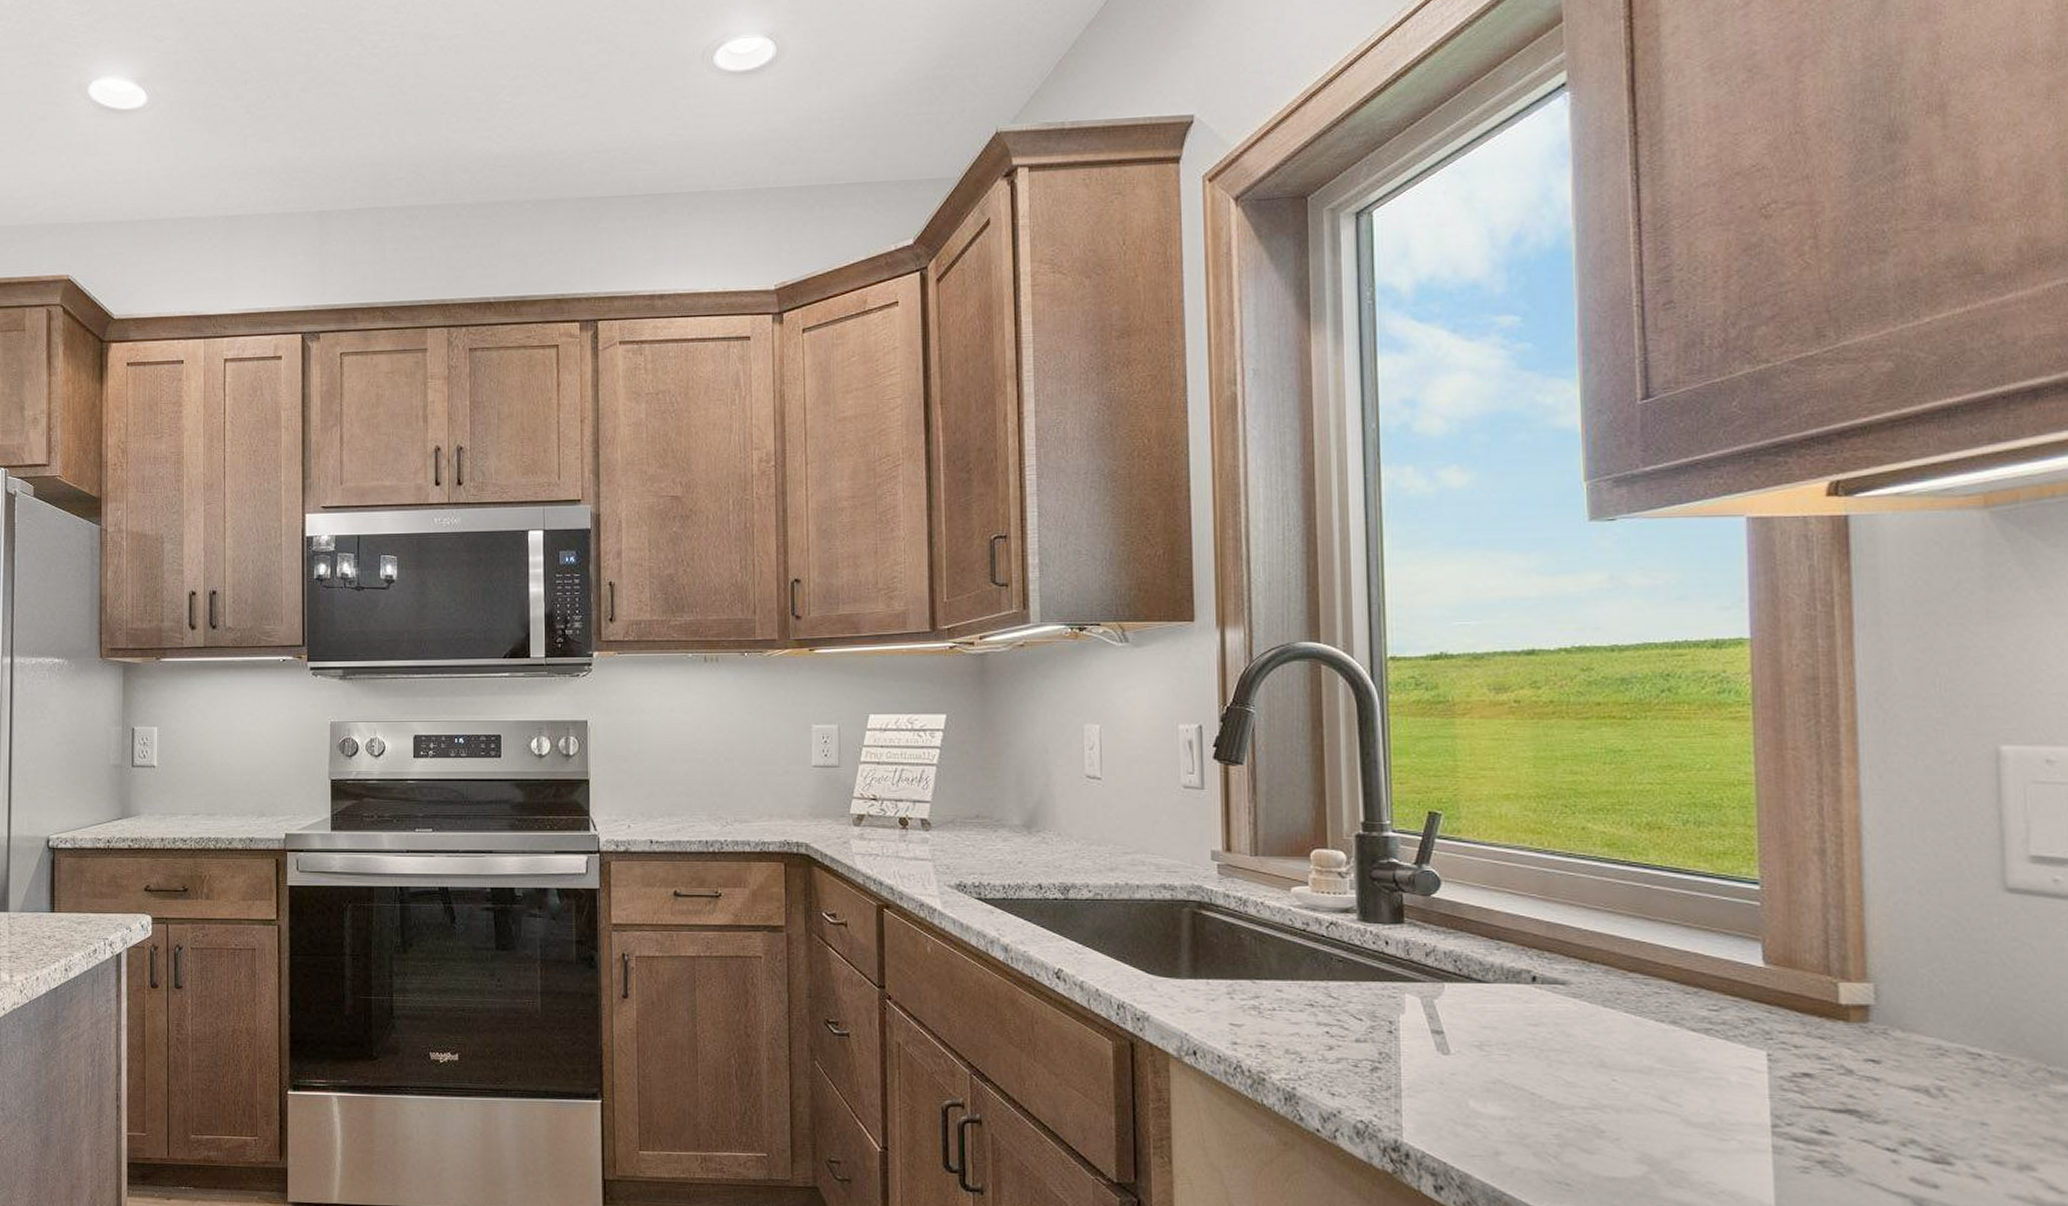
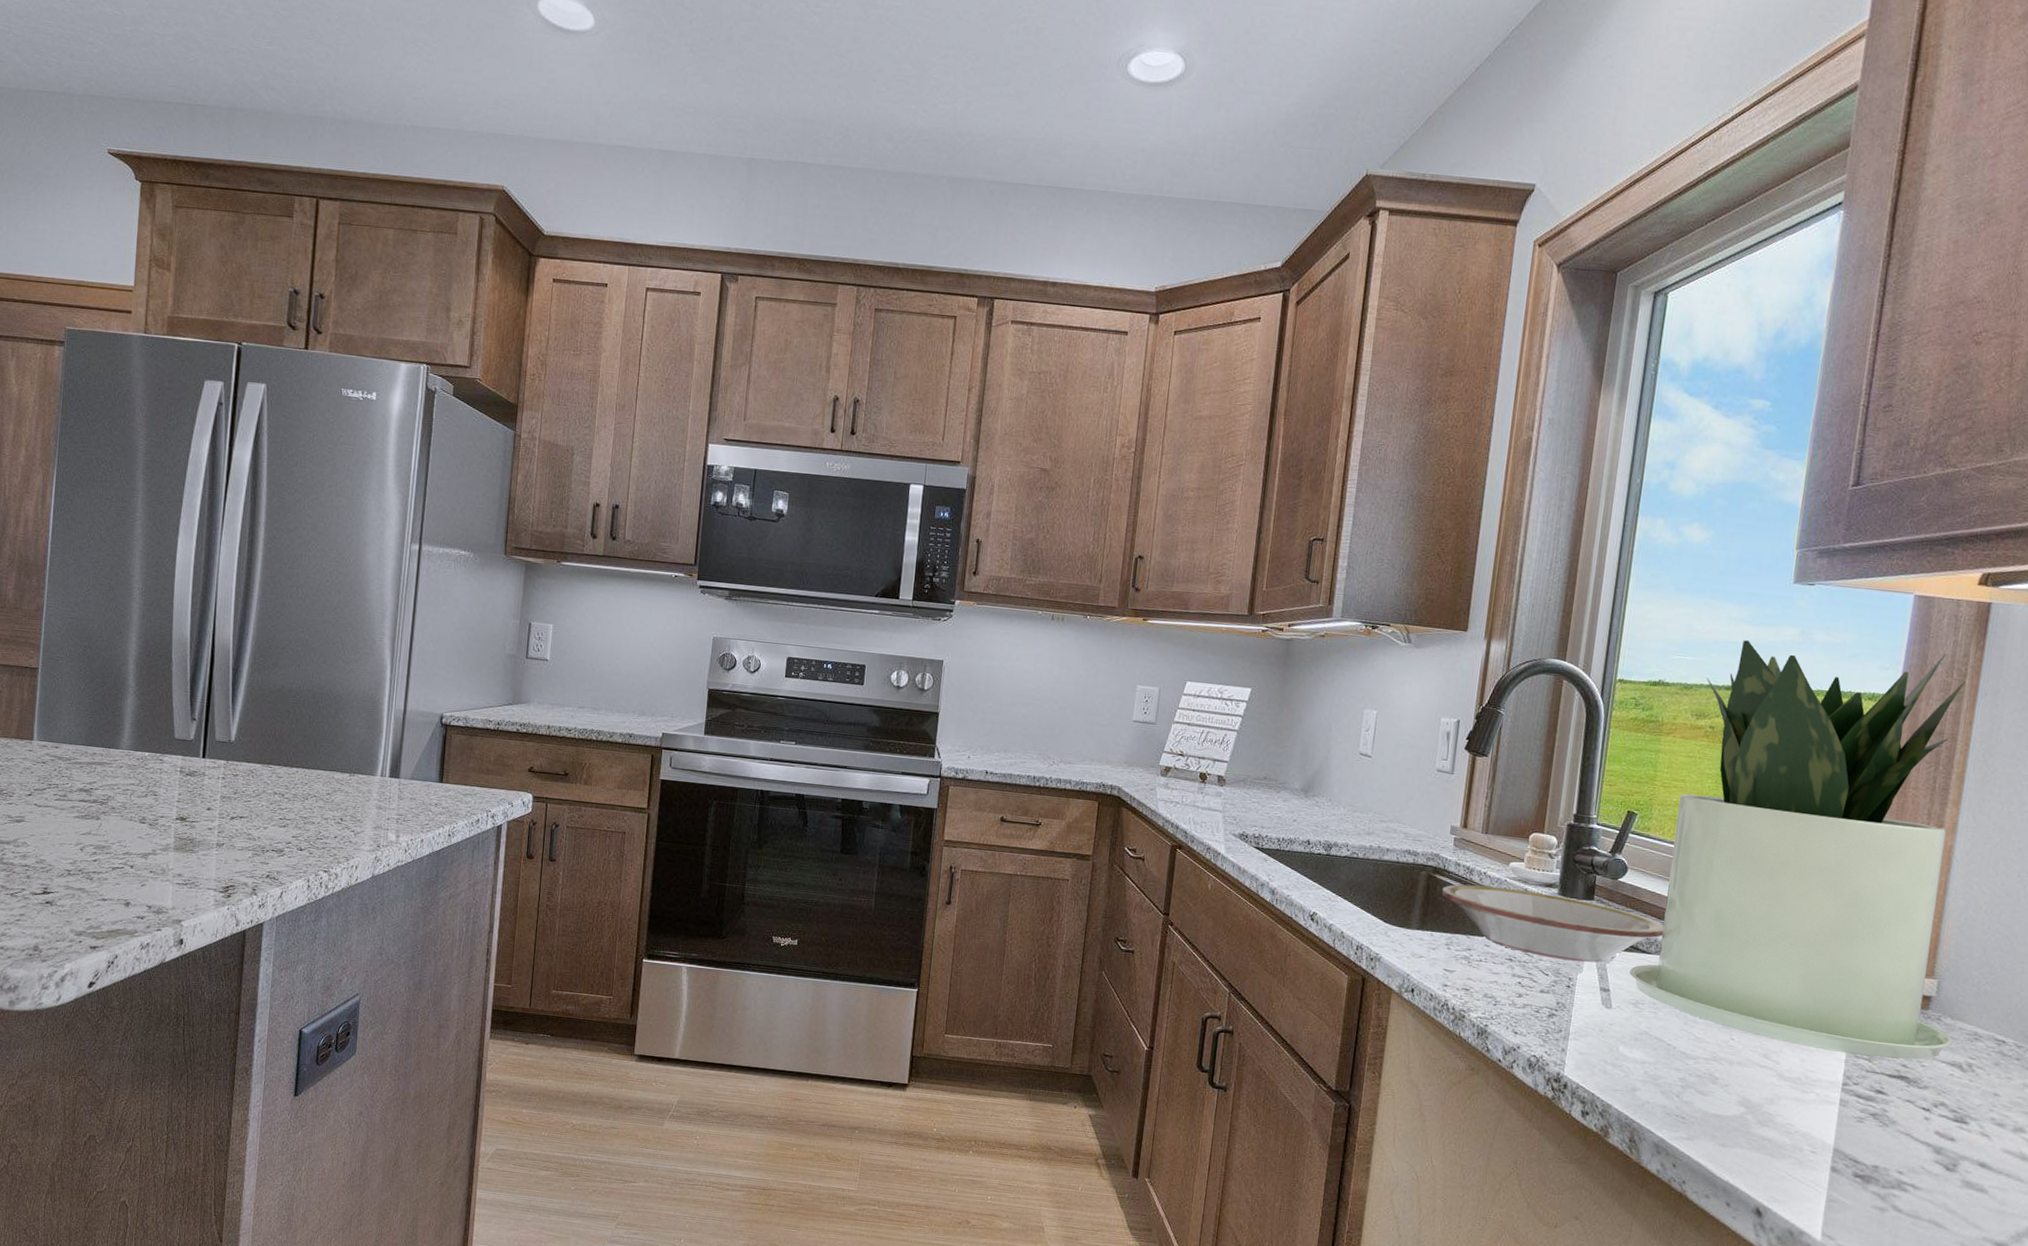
bowl: none [1211,918,1500,1001] -> present [1441,884,1664,963]
planter: none [1466,583,1910,1088] -> present [1630,640,1966,1060]

